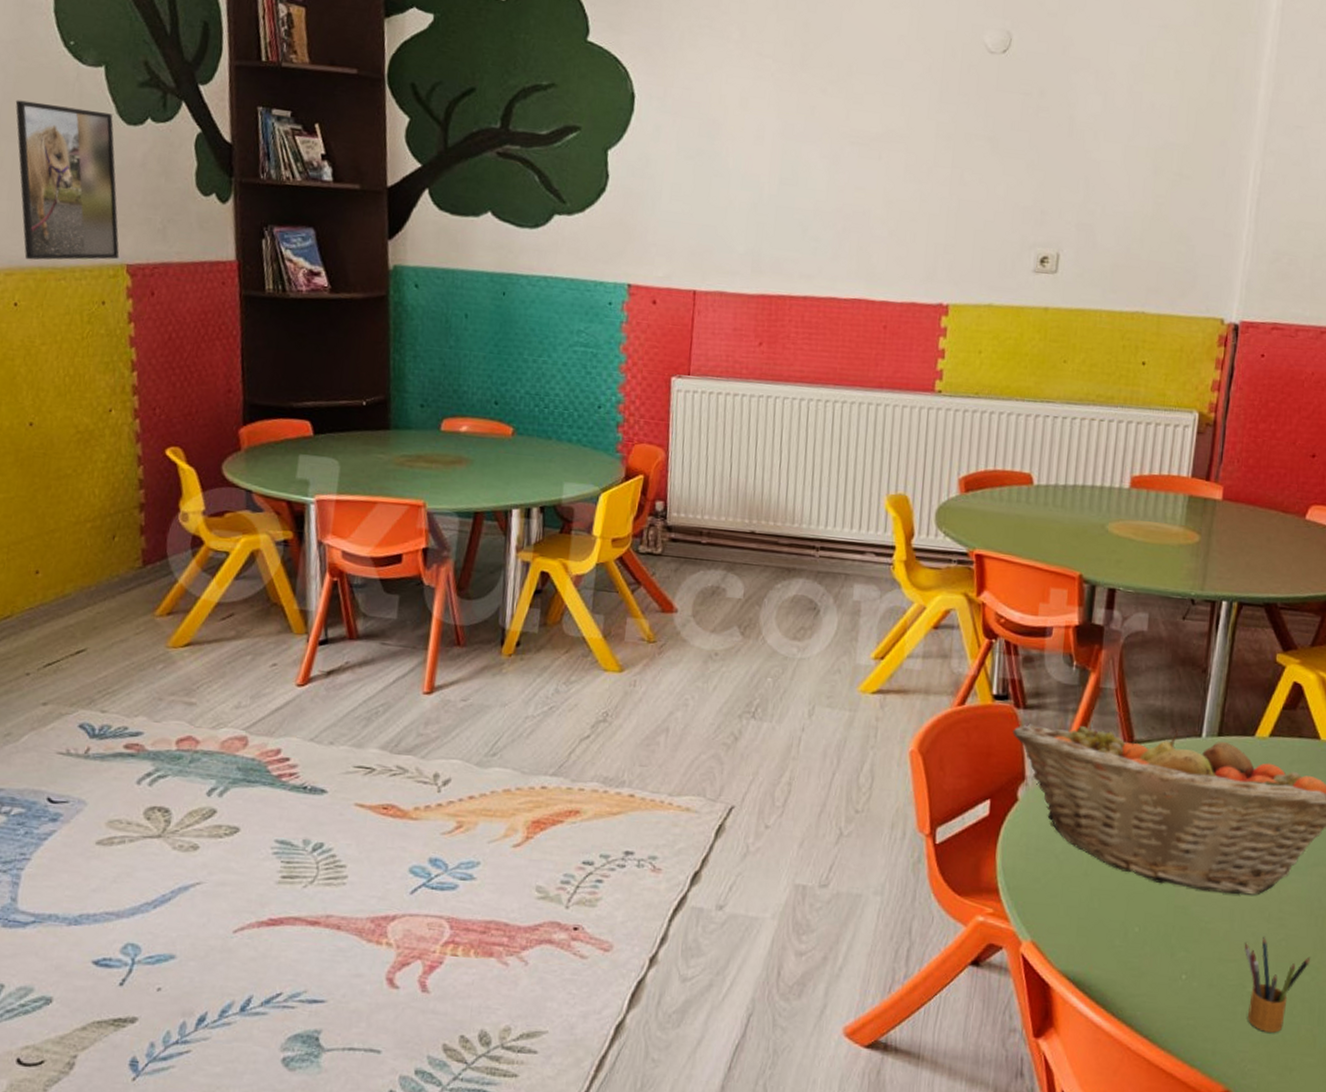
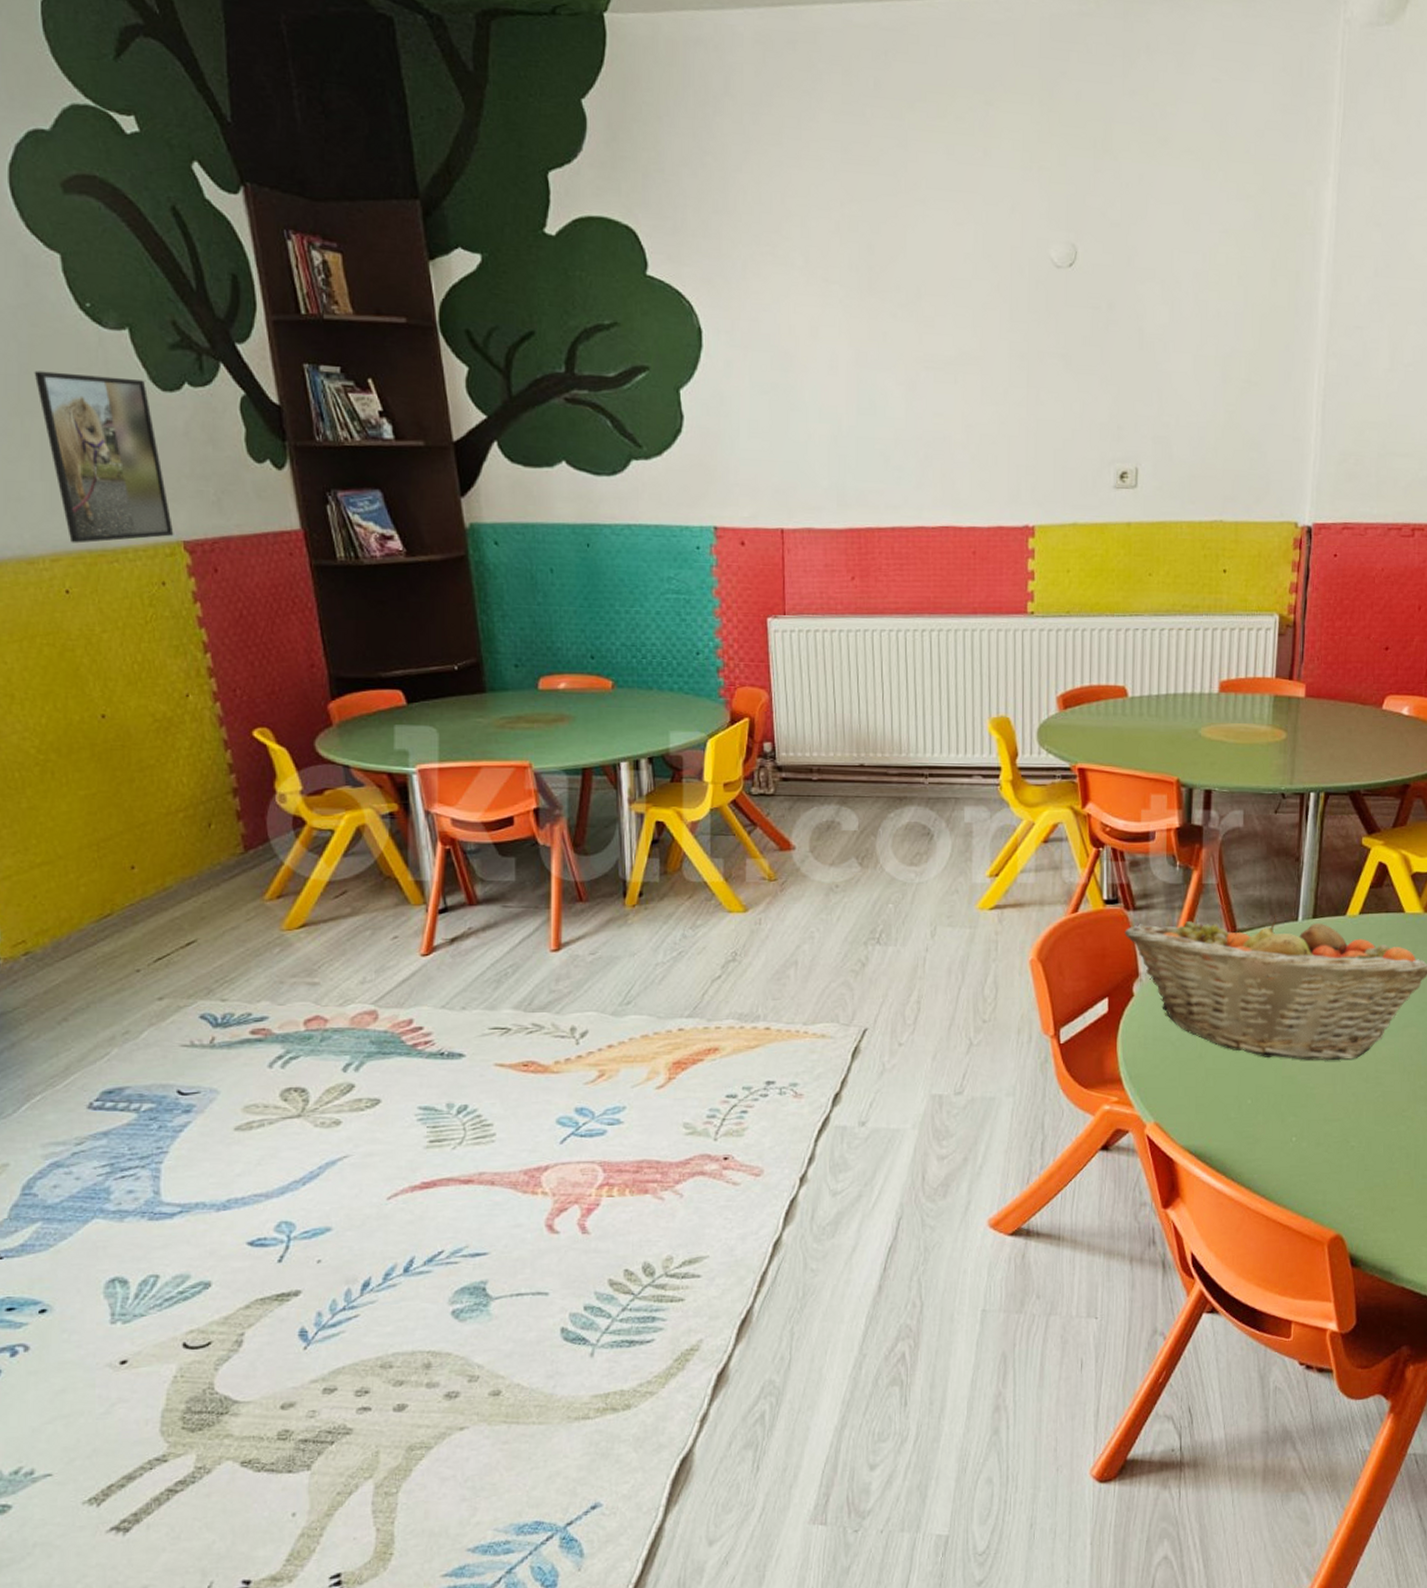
pencil box: present [1244,936,1310,1033] -> none [1346,1095,1405,1179]

